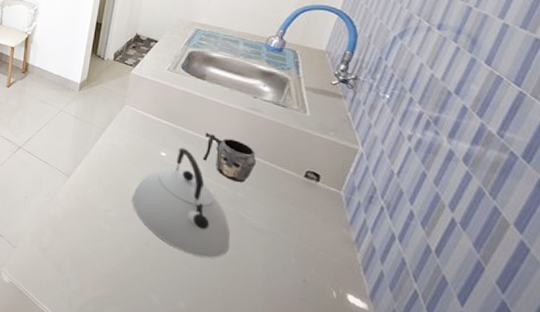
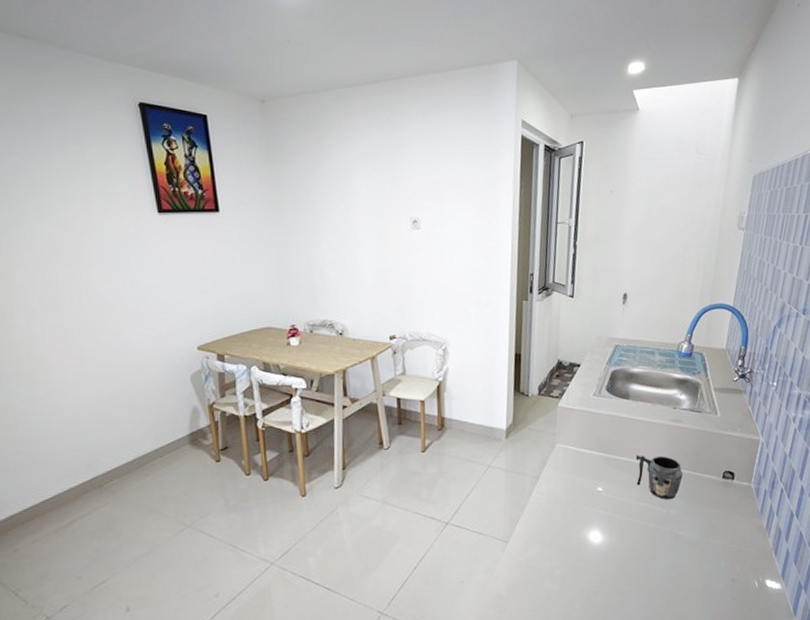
kettle: present [132,147,230,259] -> none [575,477,670,589]

